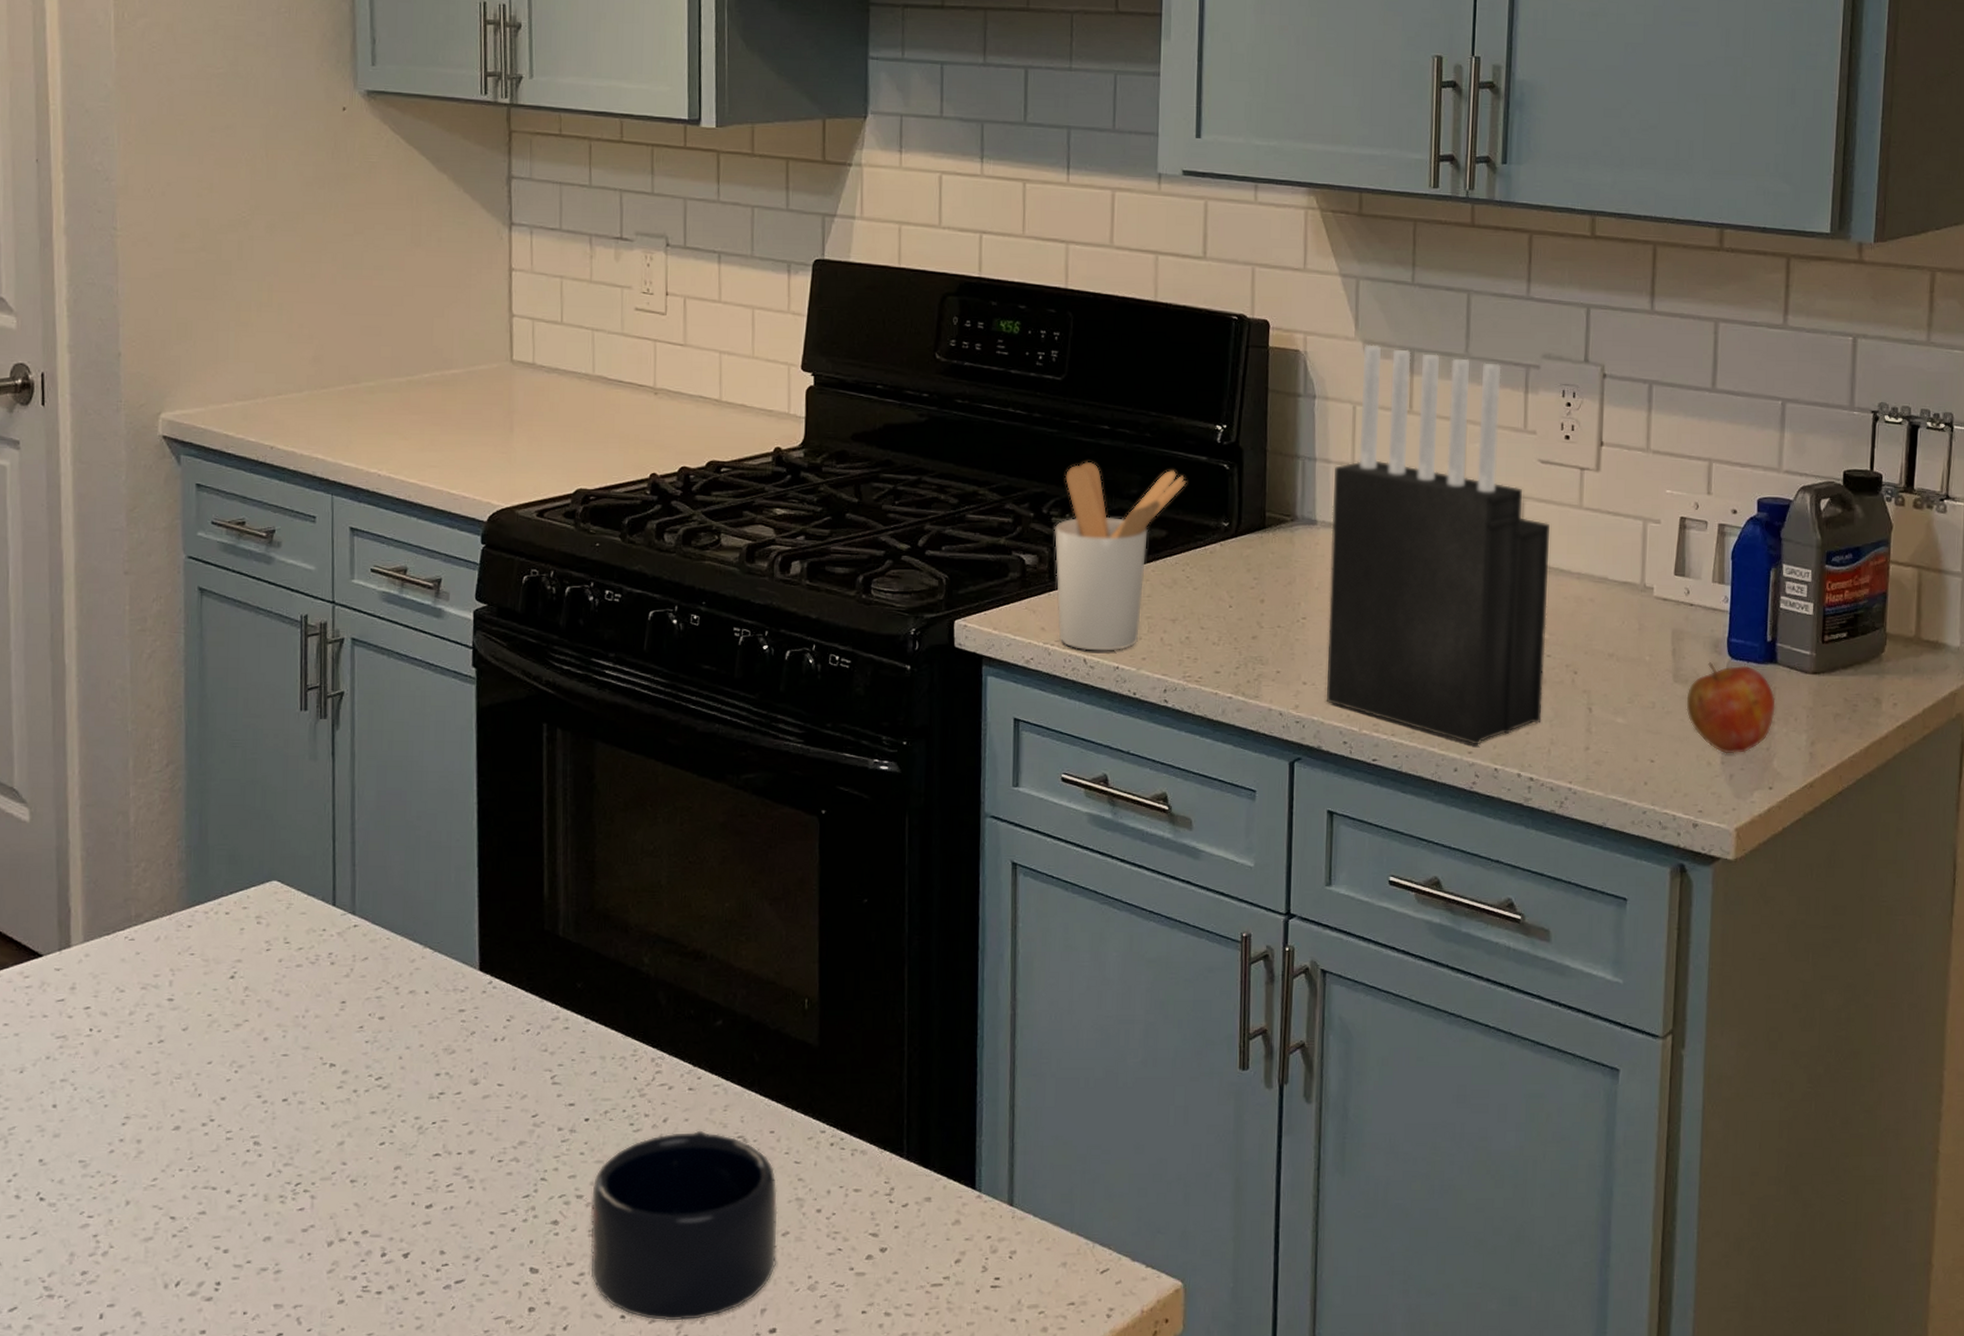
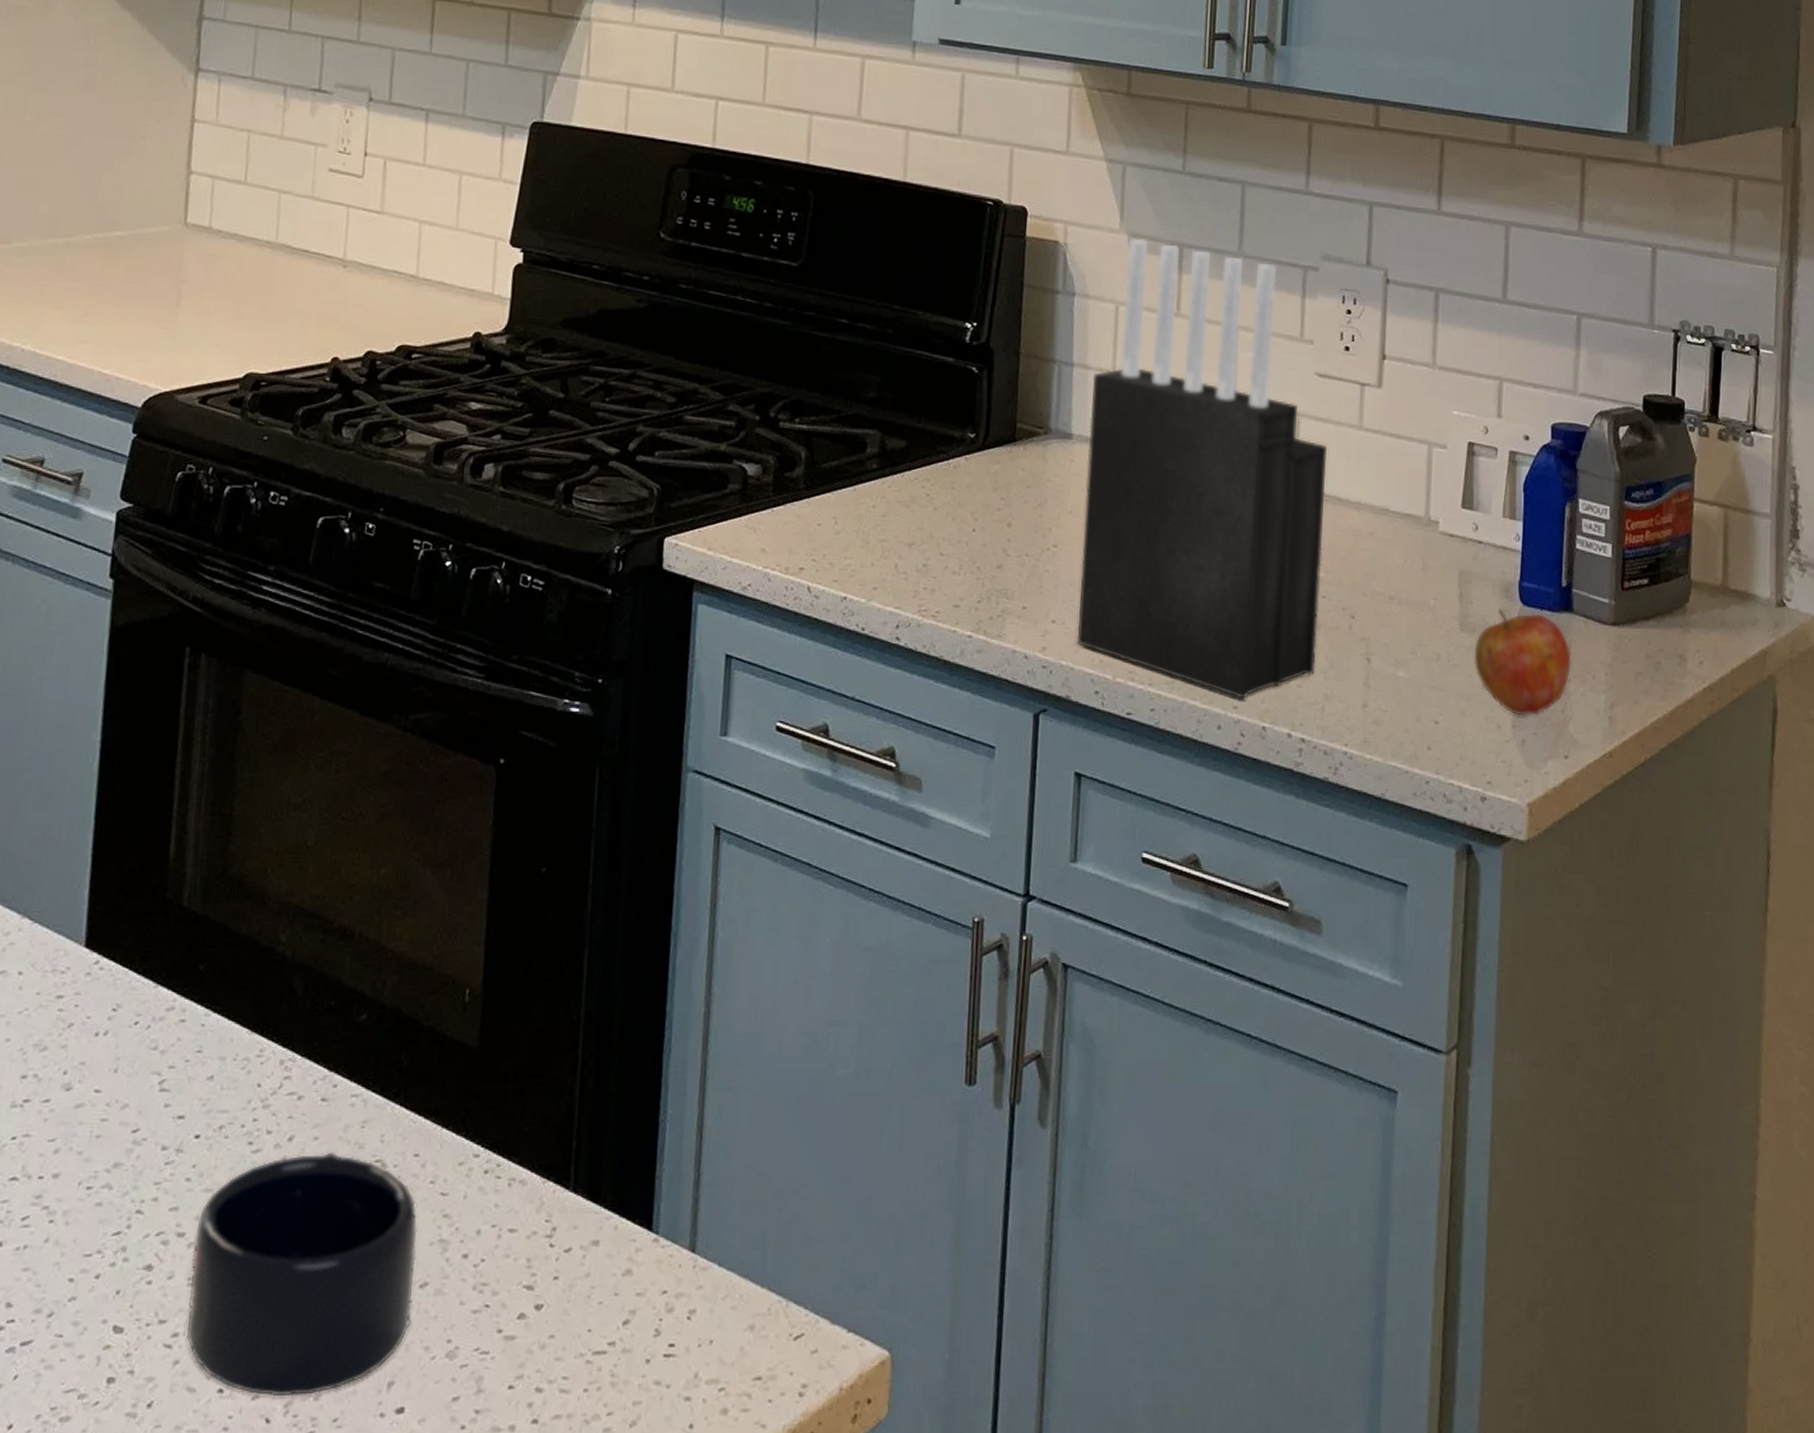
utensil holder: present [1054,461,1187,651] -> none [780,358,931,579]

